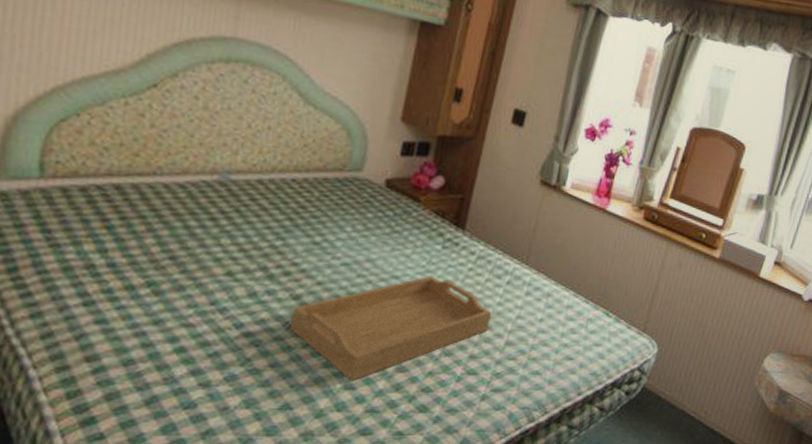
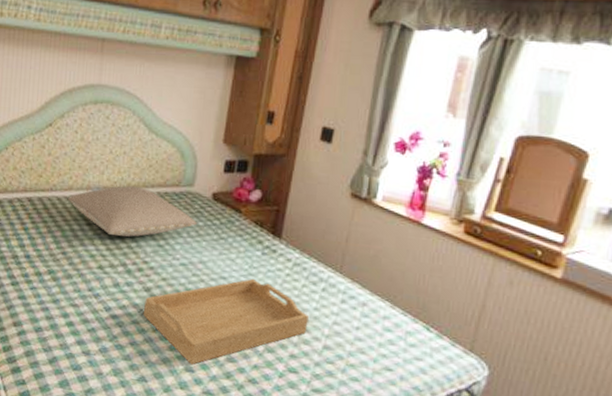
pillow: none [181,170,365,234] -> present [68,186,197,237]

